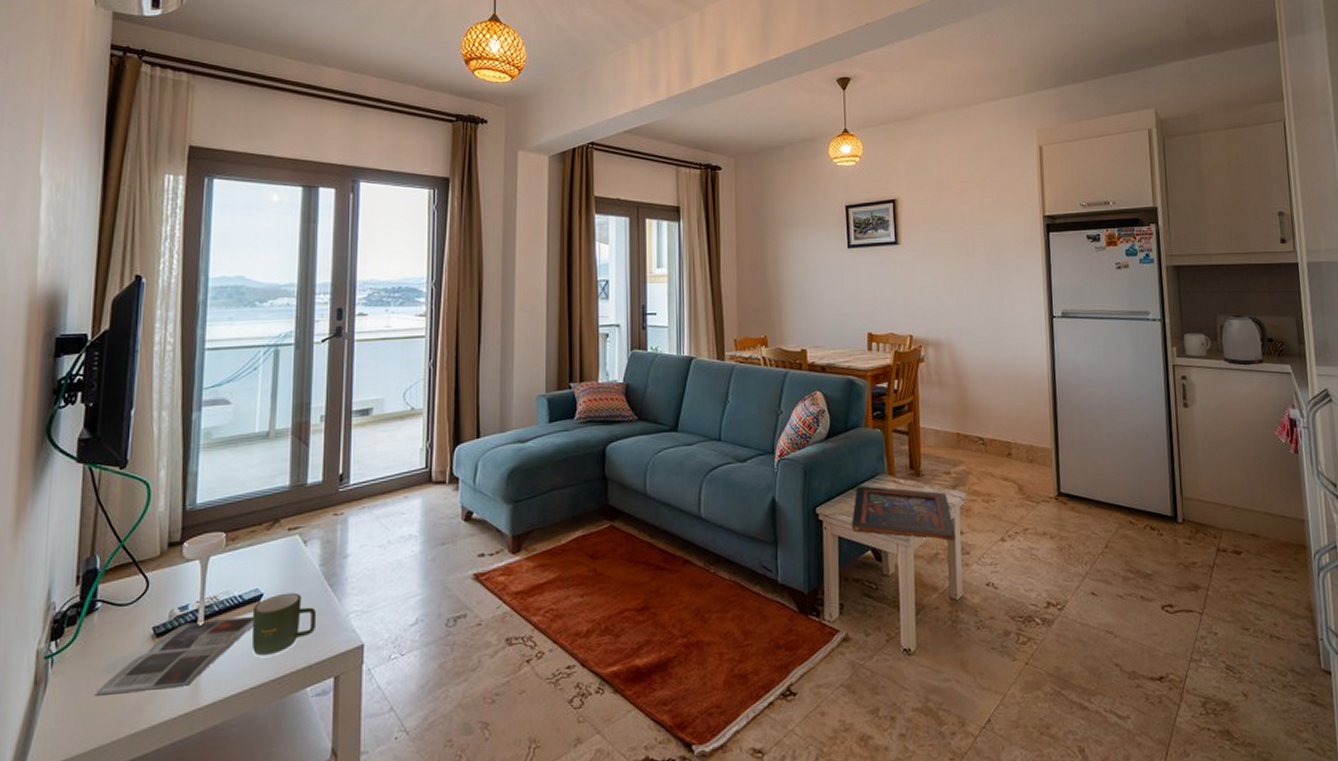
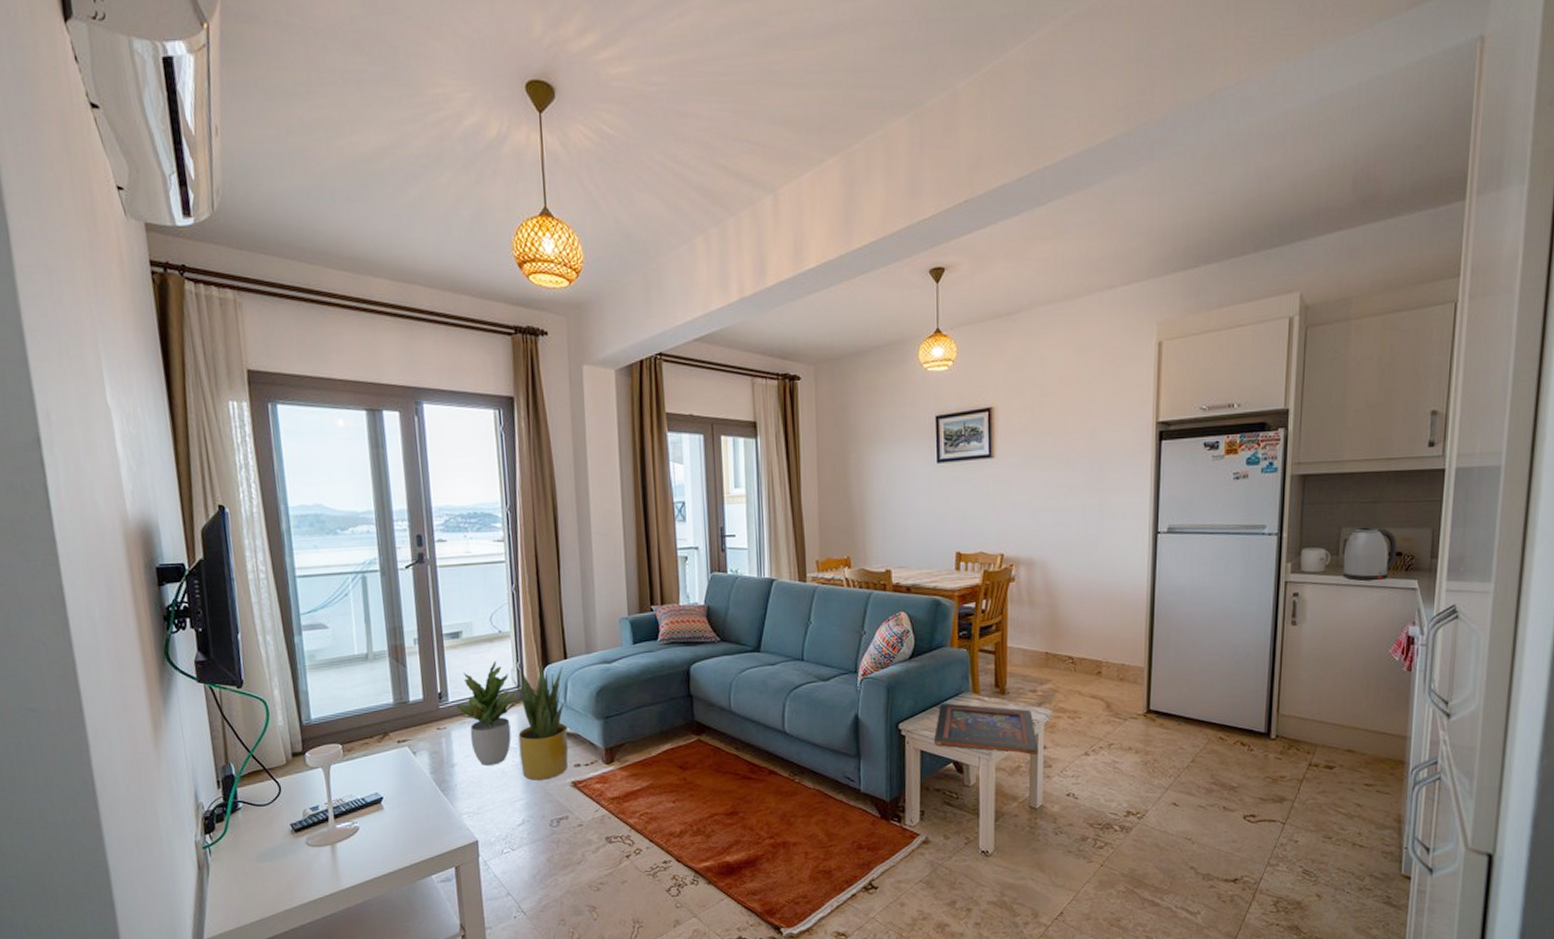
magazine: present [94,615,254,696] -> none [250,815,378,879]
mug: present [251,592,317,657] -> none [375,796,434,849]
potted plant: none [357,439,430,556] -> present [456,660,524,765]
planter: none [420,444,475,573] -> present [511,664,569,780]

